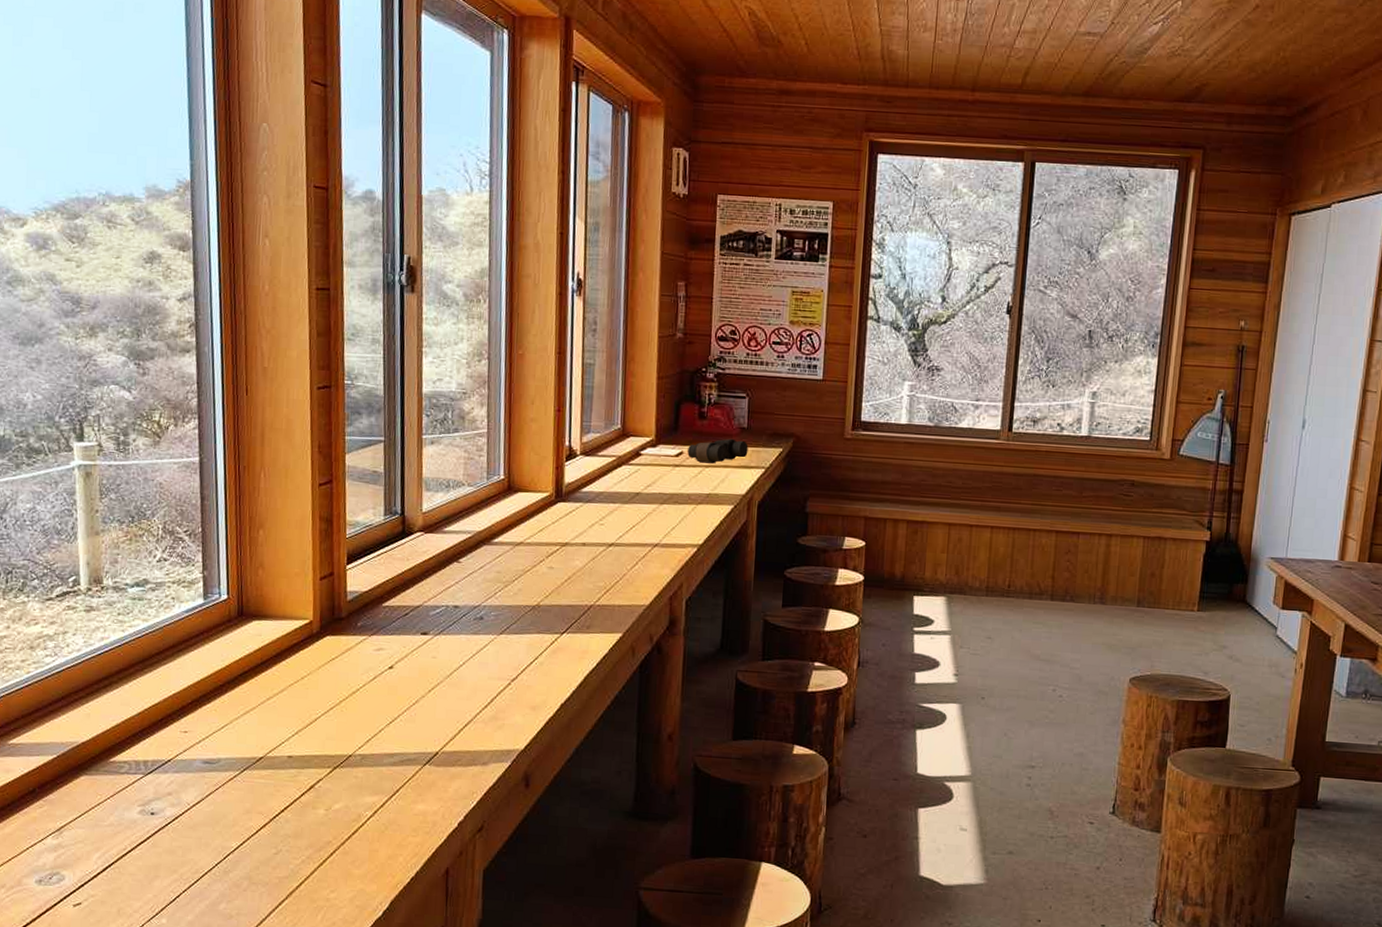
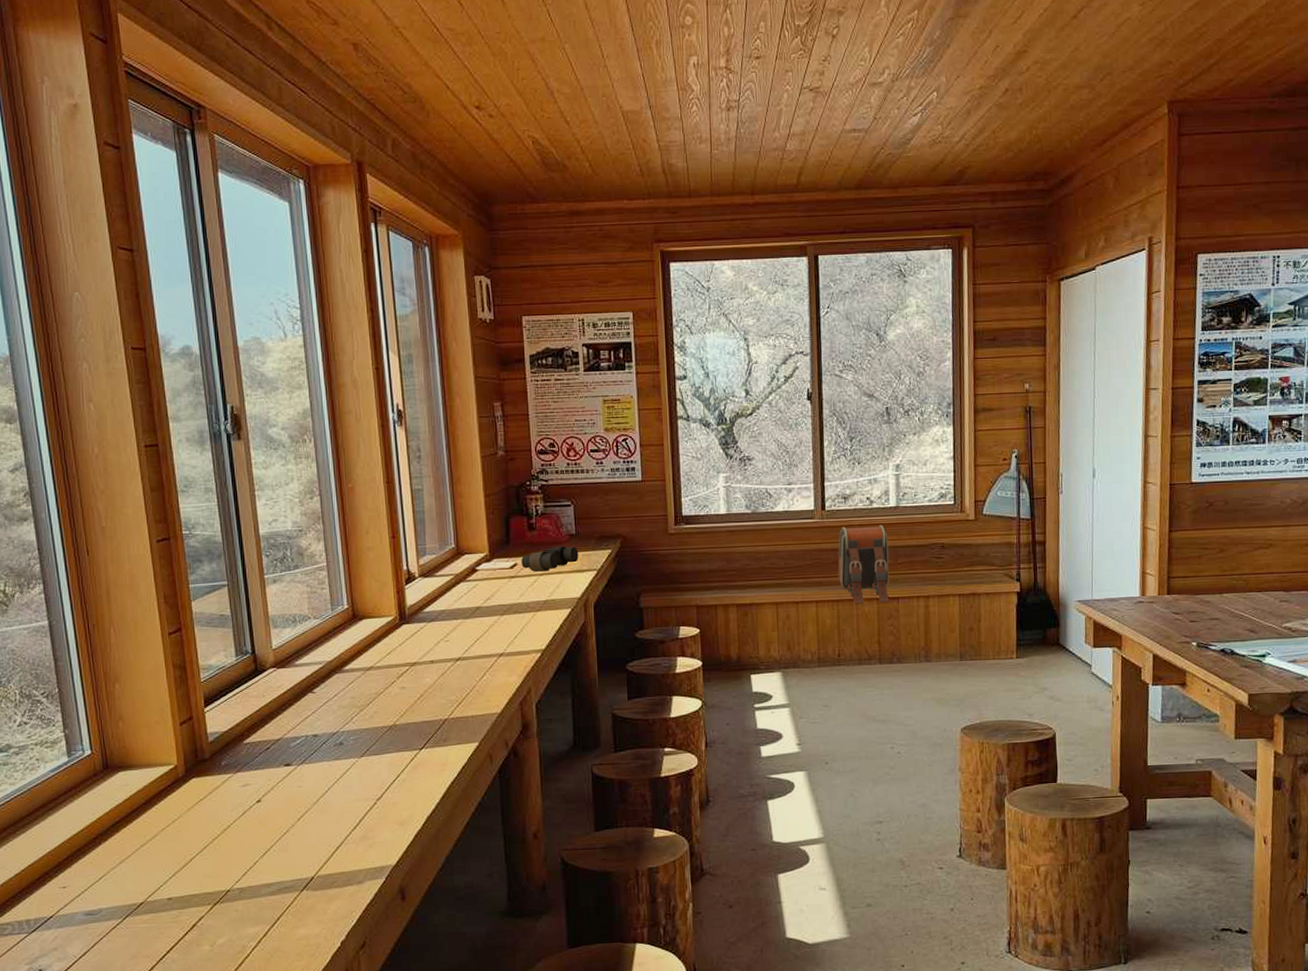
backpack: none [1017,451,1076,537] -> present [837,525,889,604]

